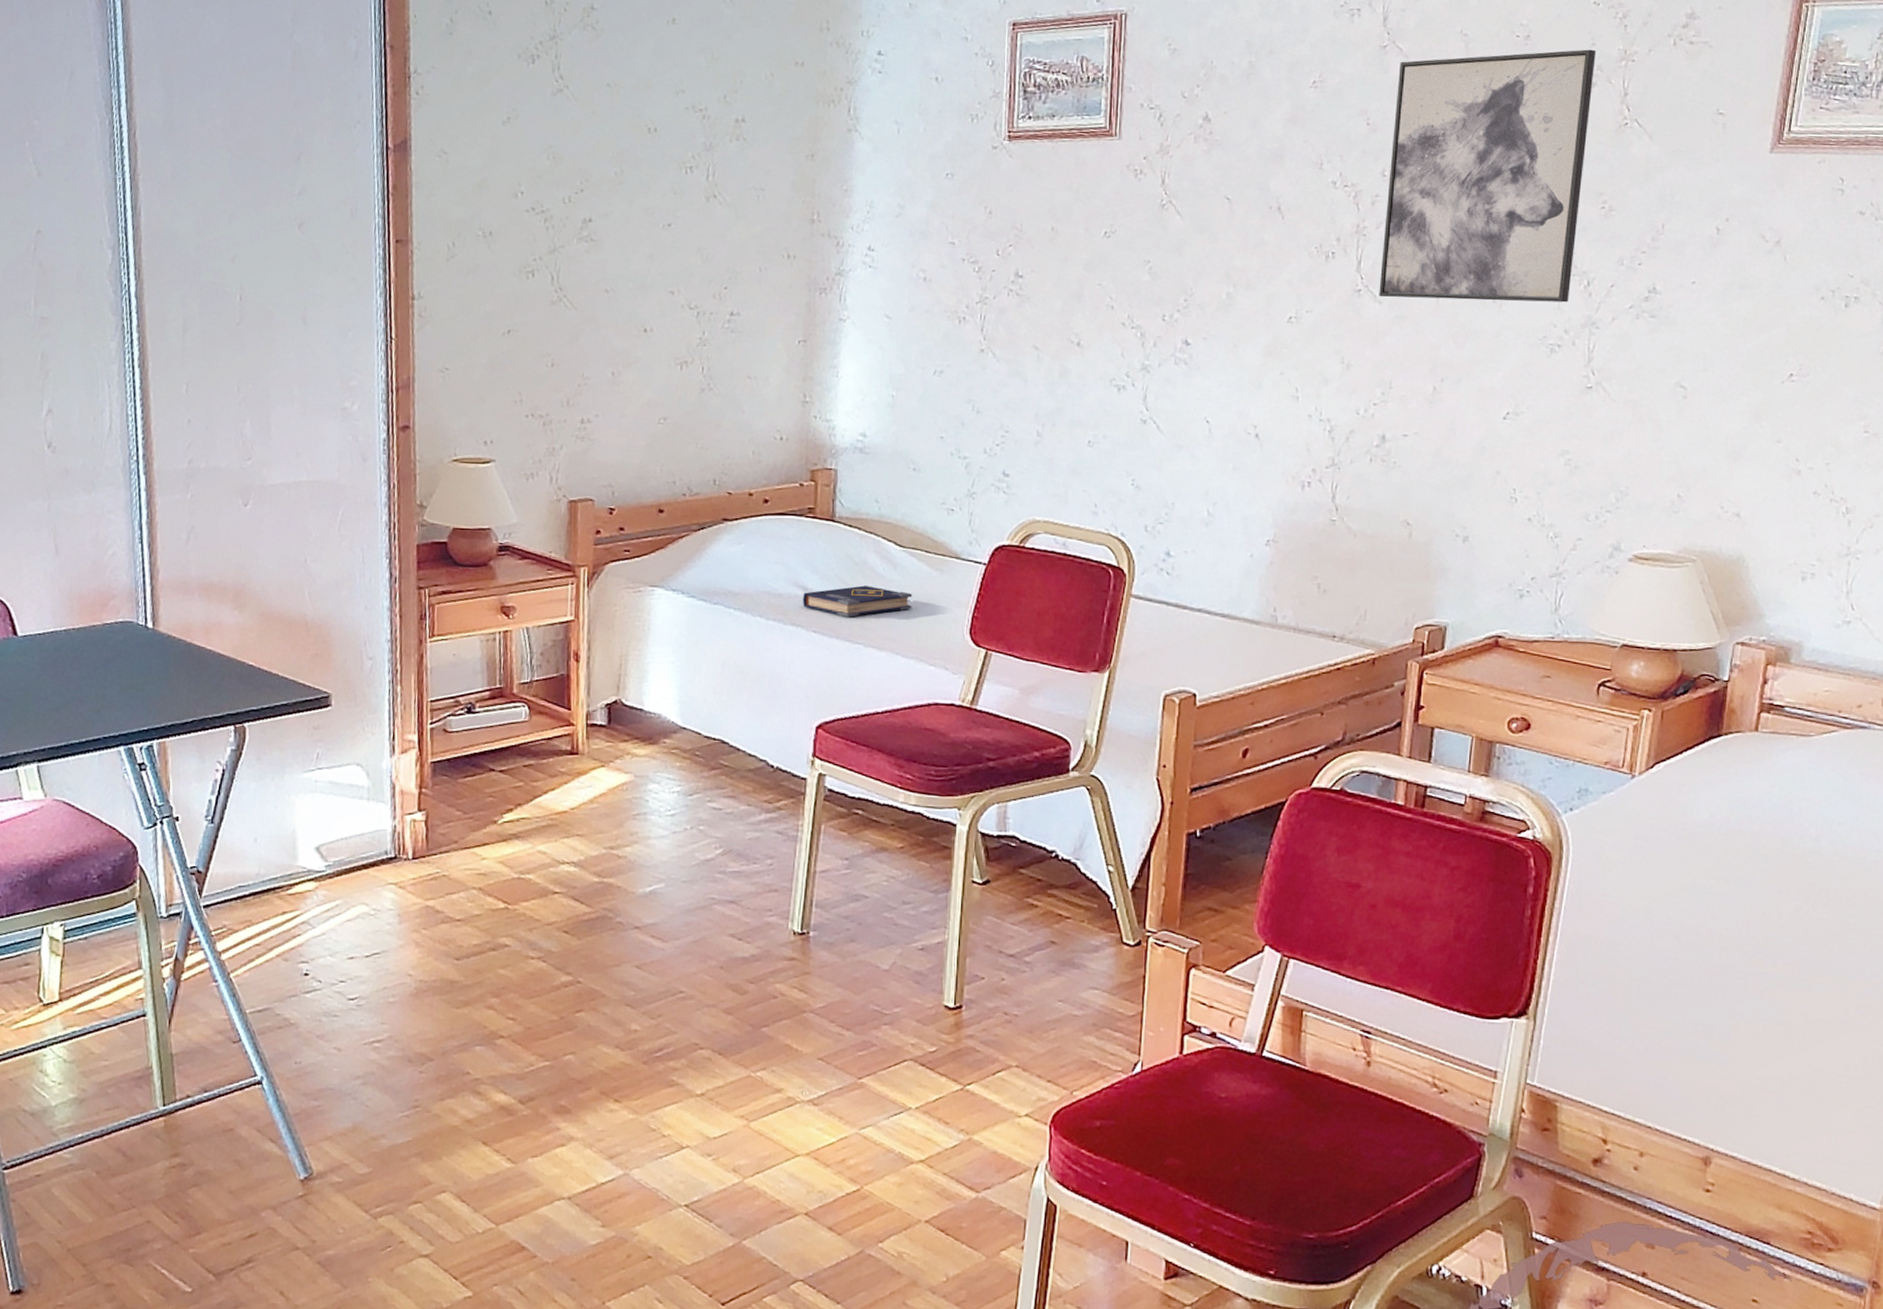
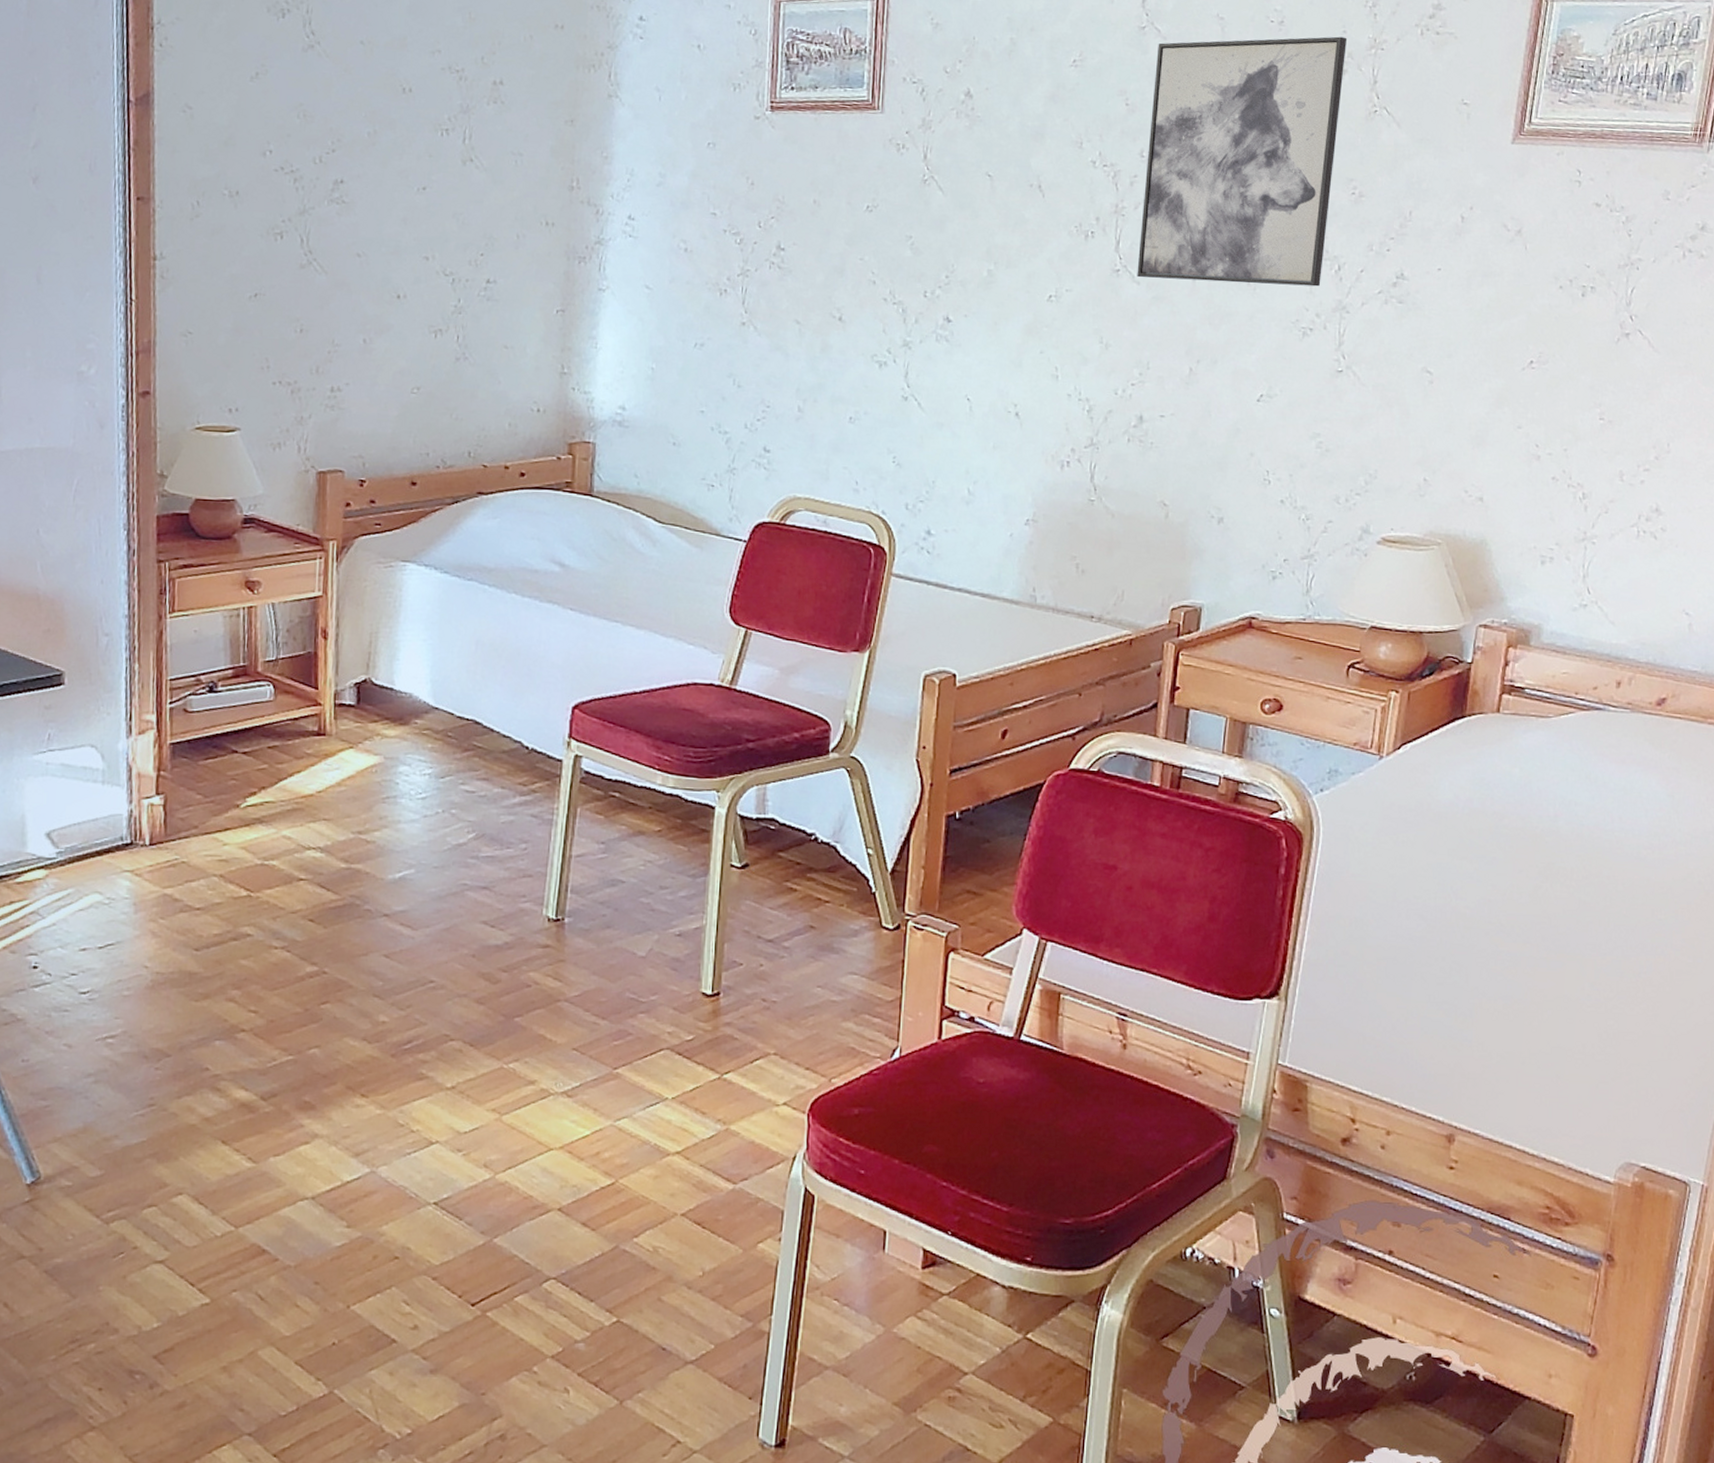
book: present [803,585,913,617] -> none [560,562,672,595]

